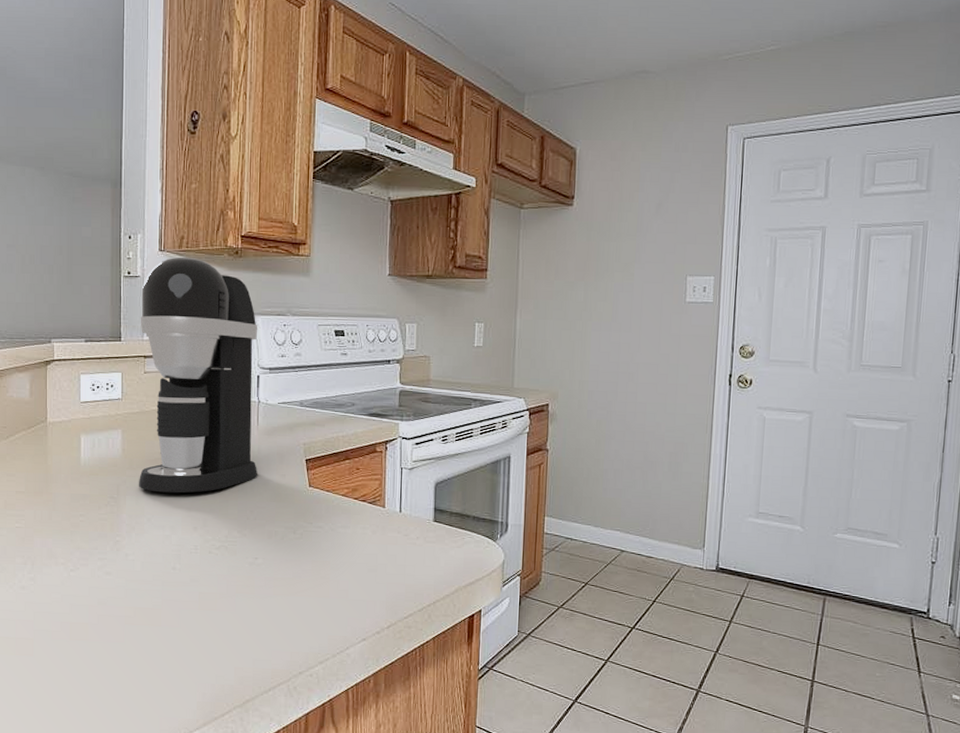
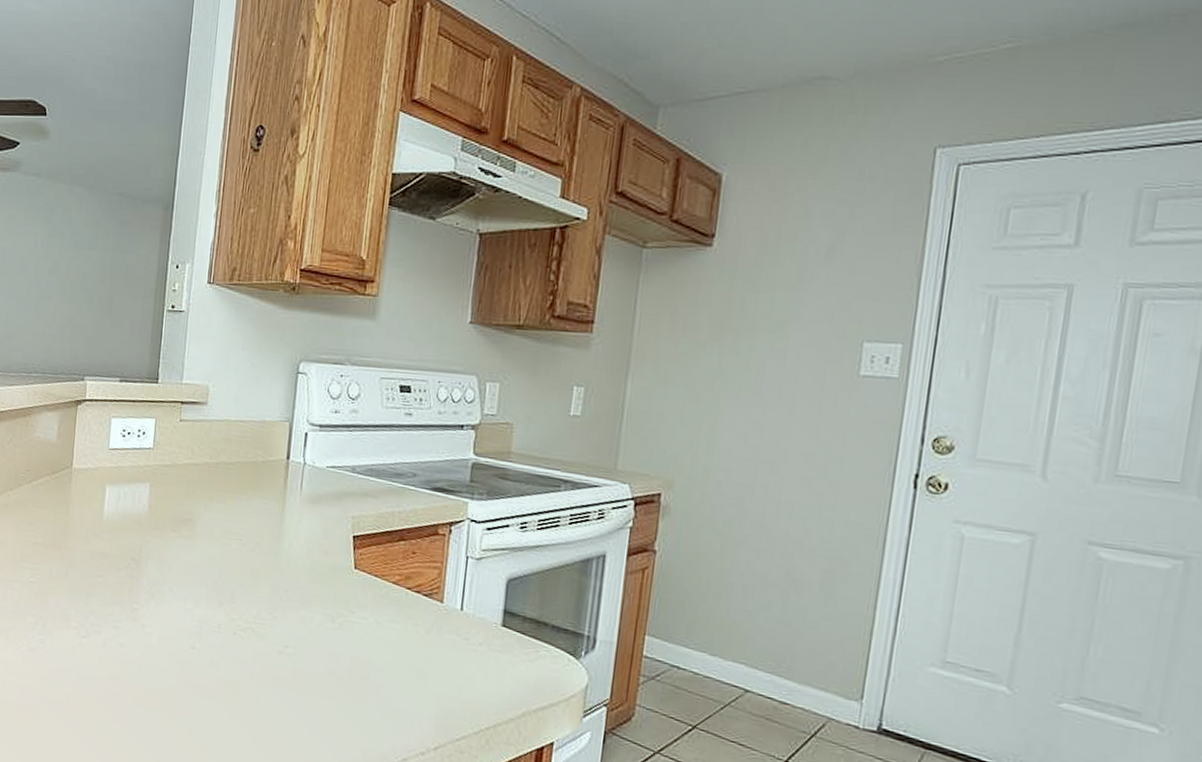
coffee maker: present [139,257,258,493] -> none [163,291,311,563]

